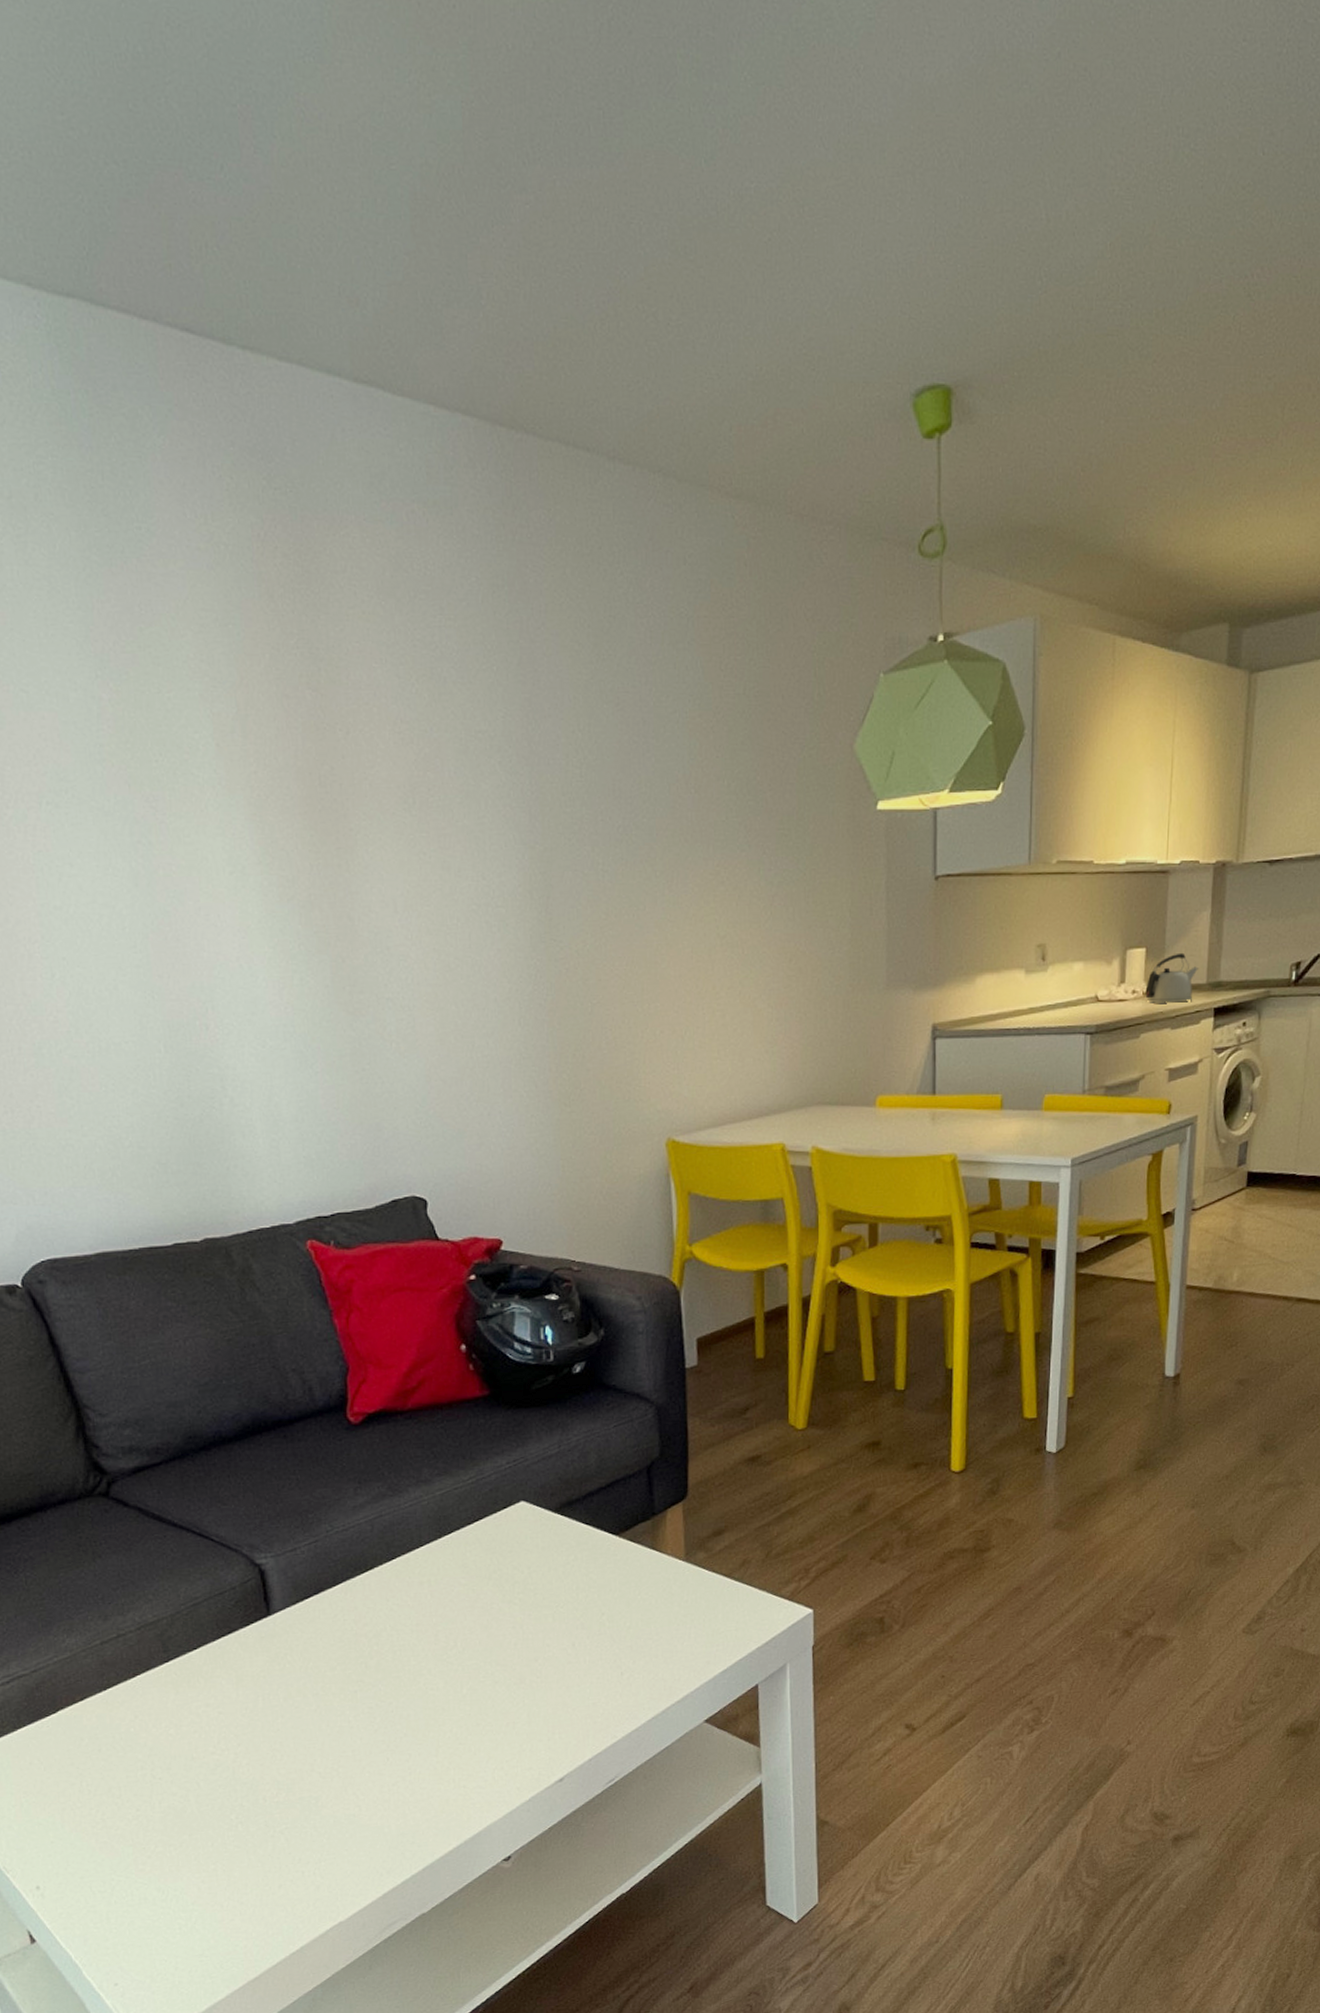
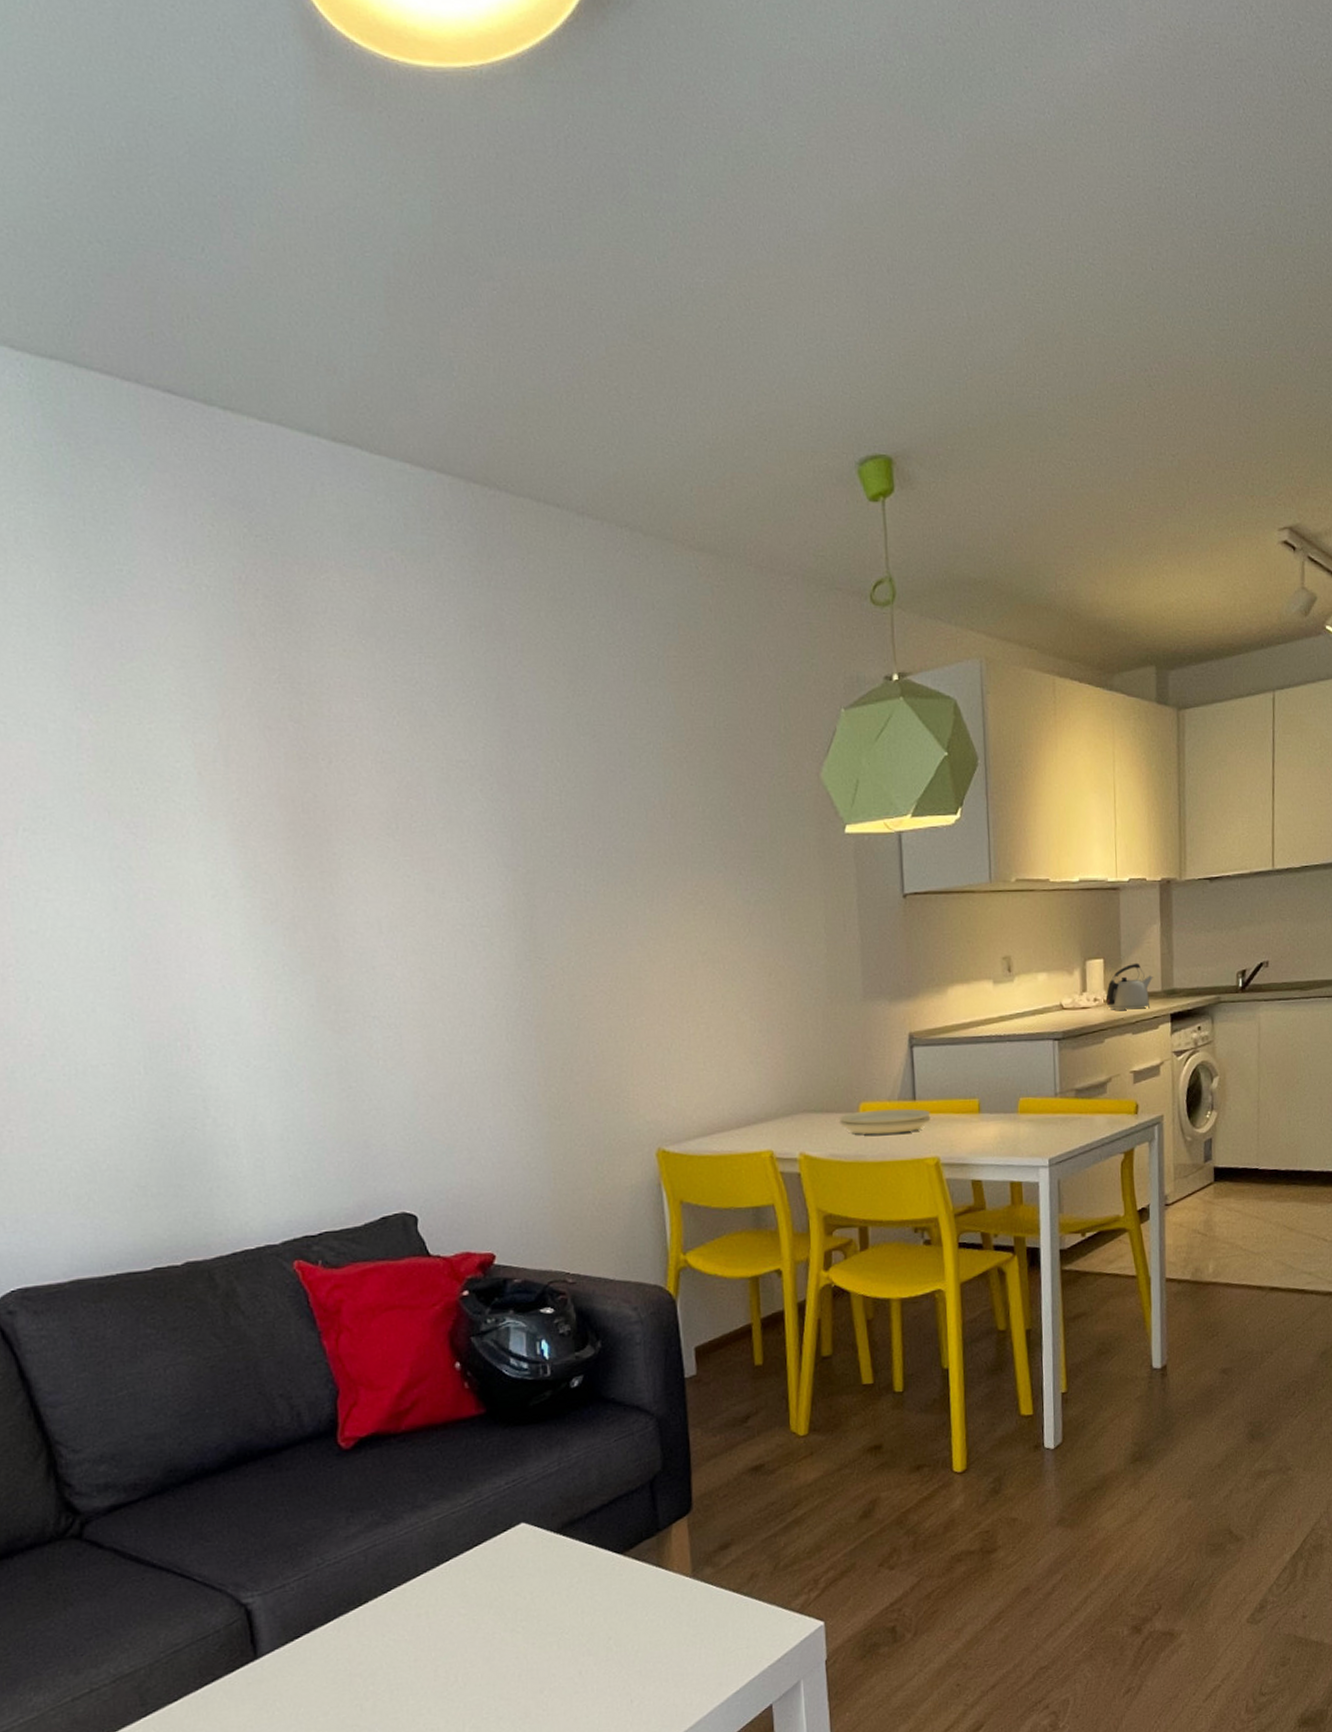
plate: none [854,1103,950,1130] -> present [838,1108,931,1135]

